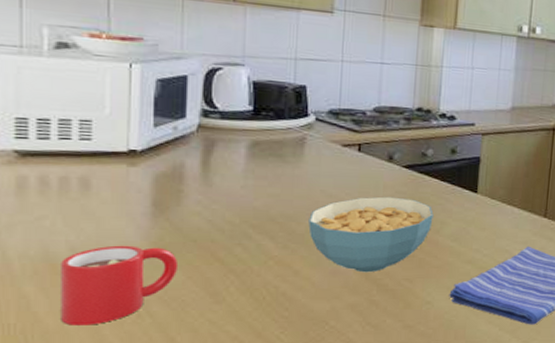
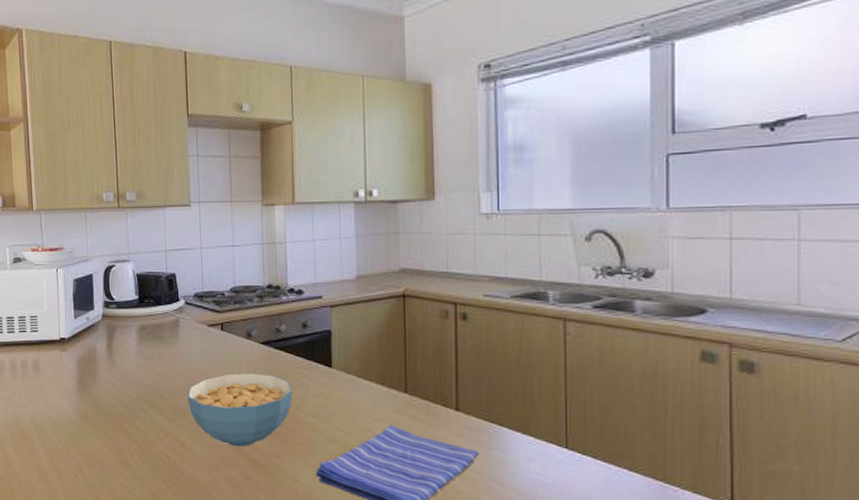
mug: present [61,245,179,326] -> none [26,416,98,482]

